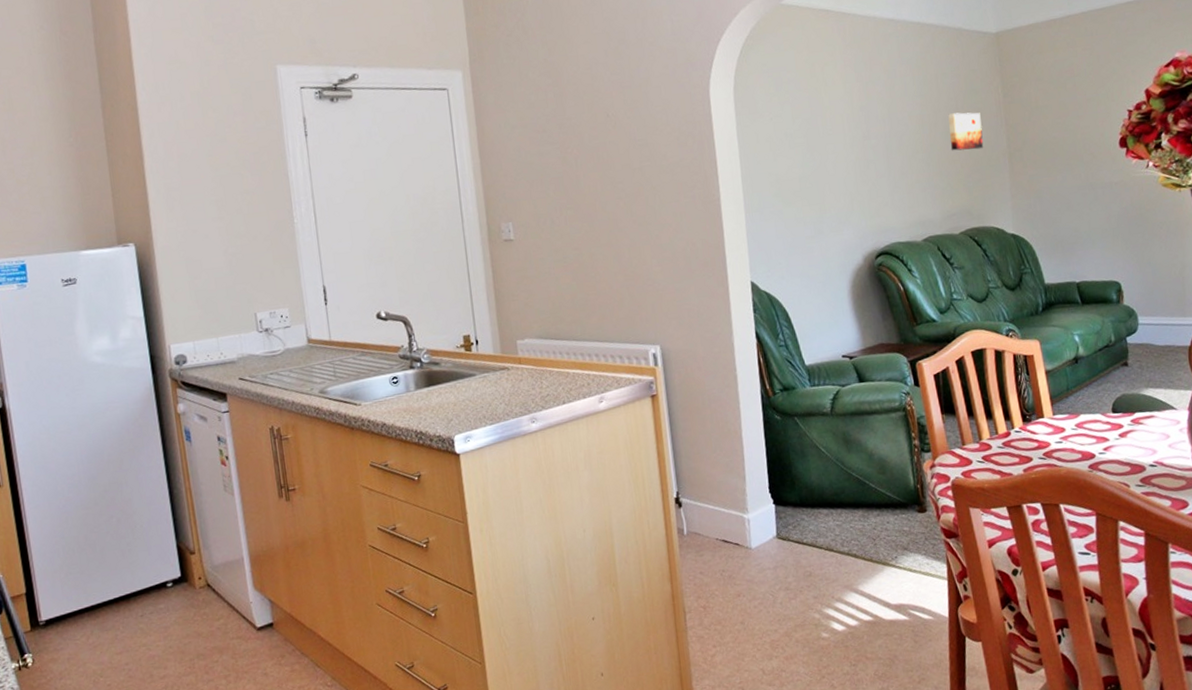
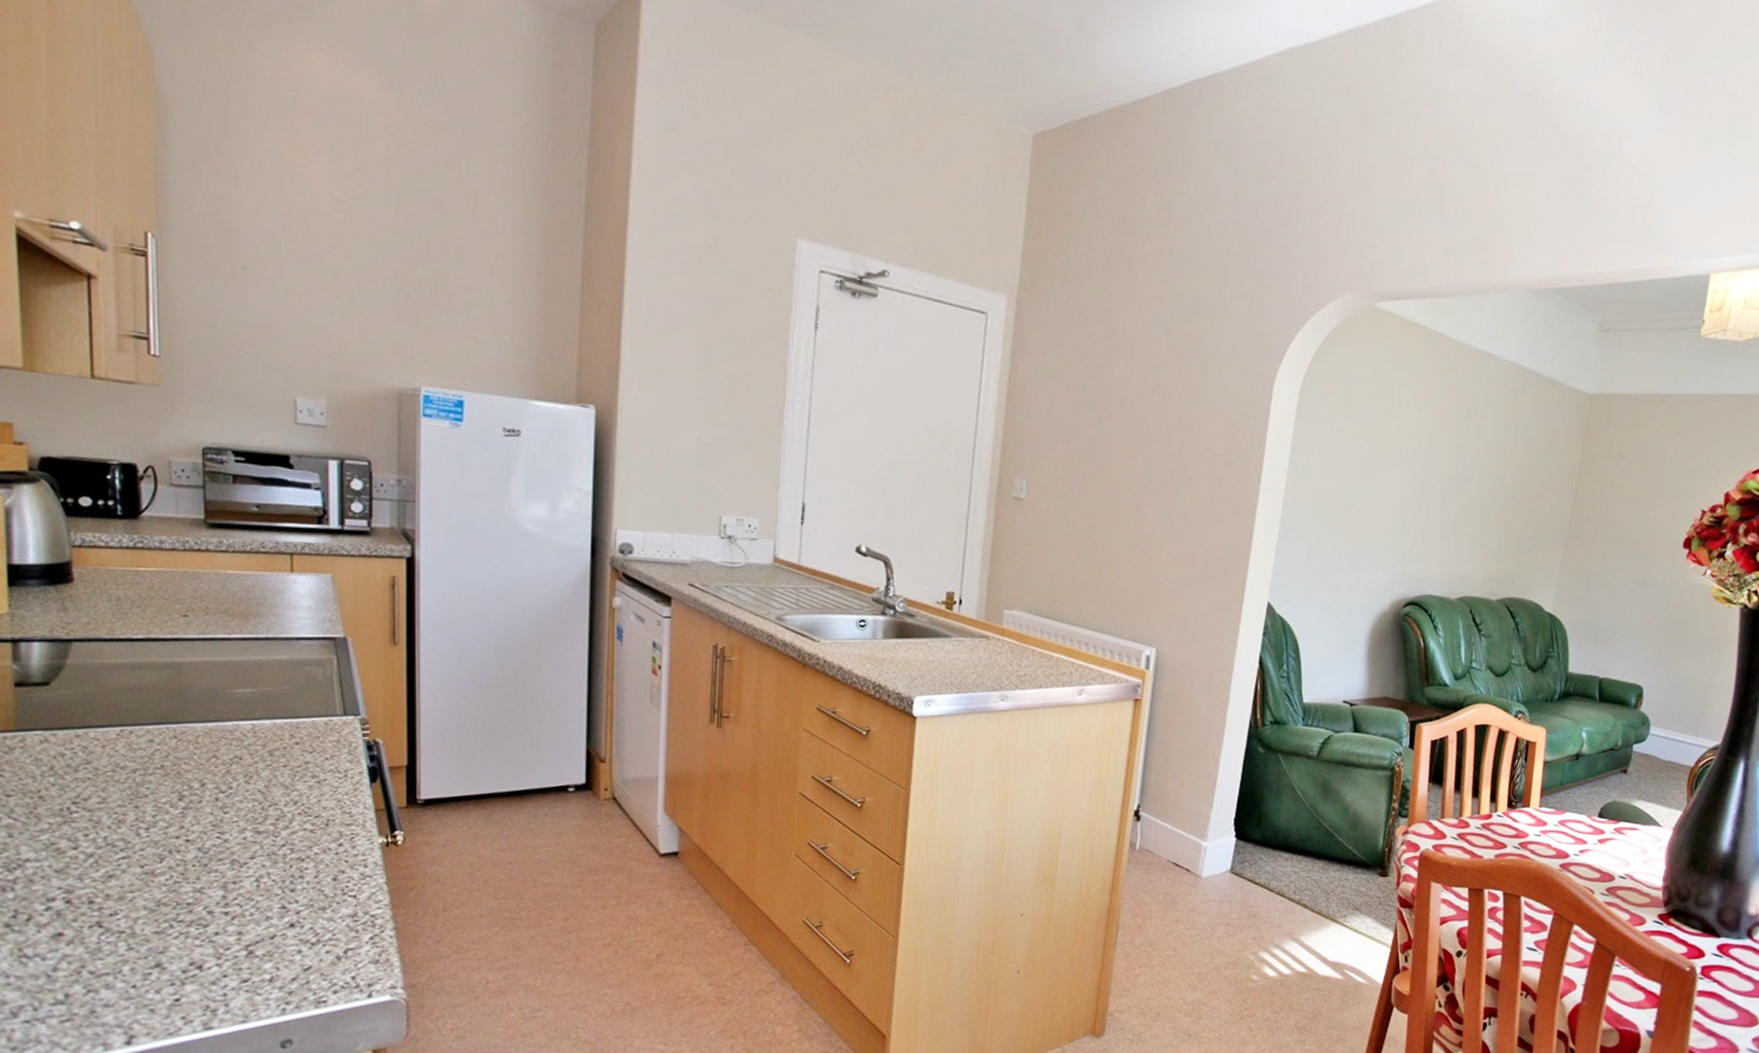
wall art: present [948,112,984,151] -> none [1511,470,1552,516]

